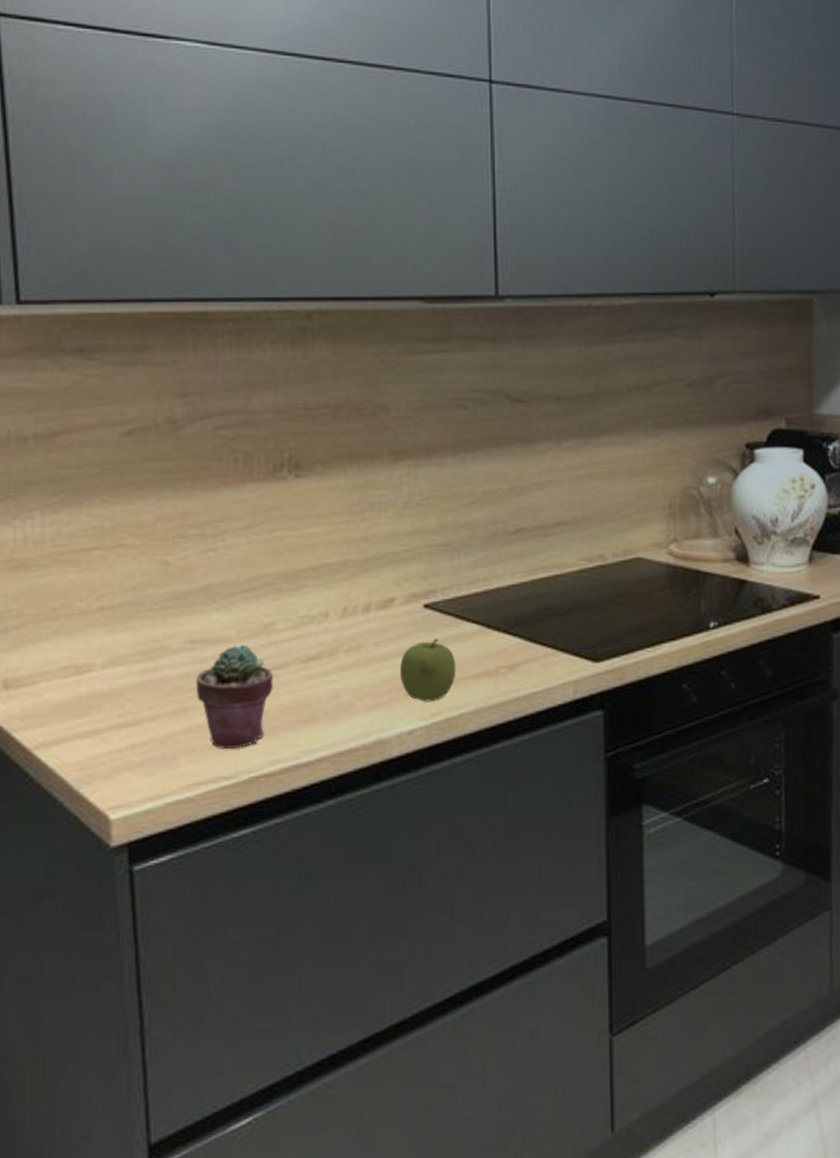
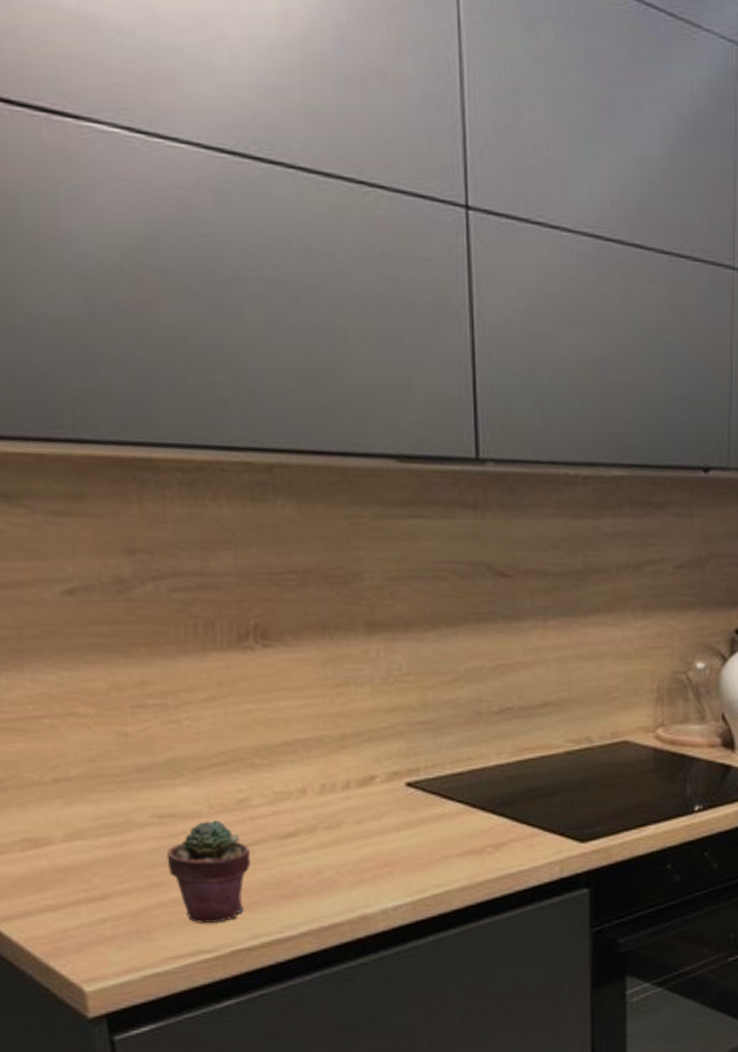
fruit: present [399,638,456,702] -> none [382,817,442,879]

